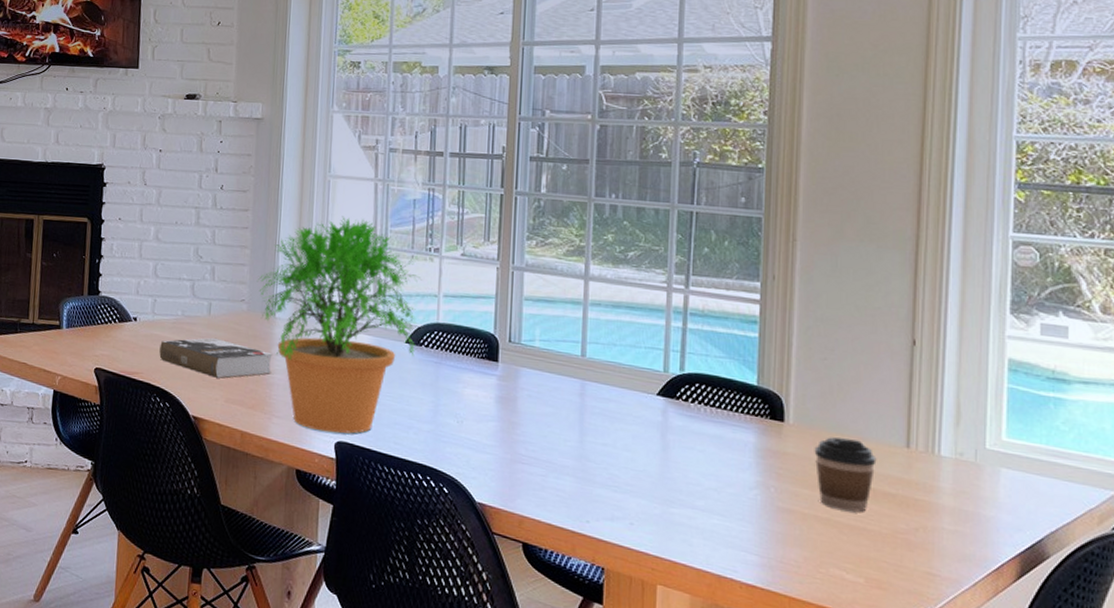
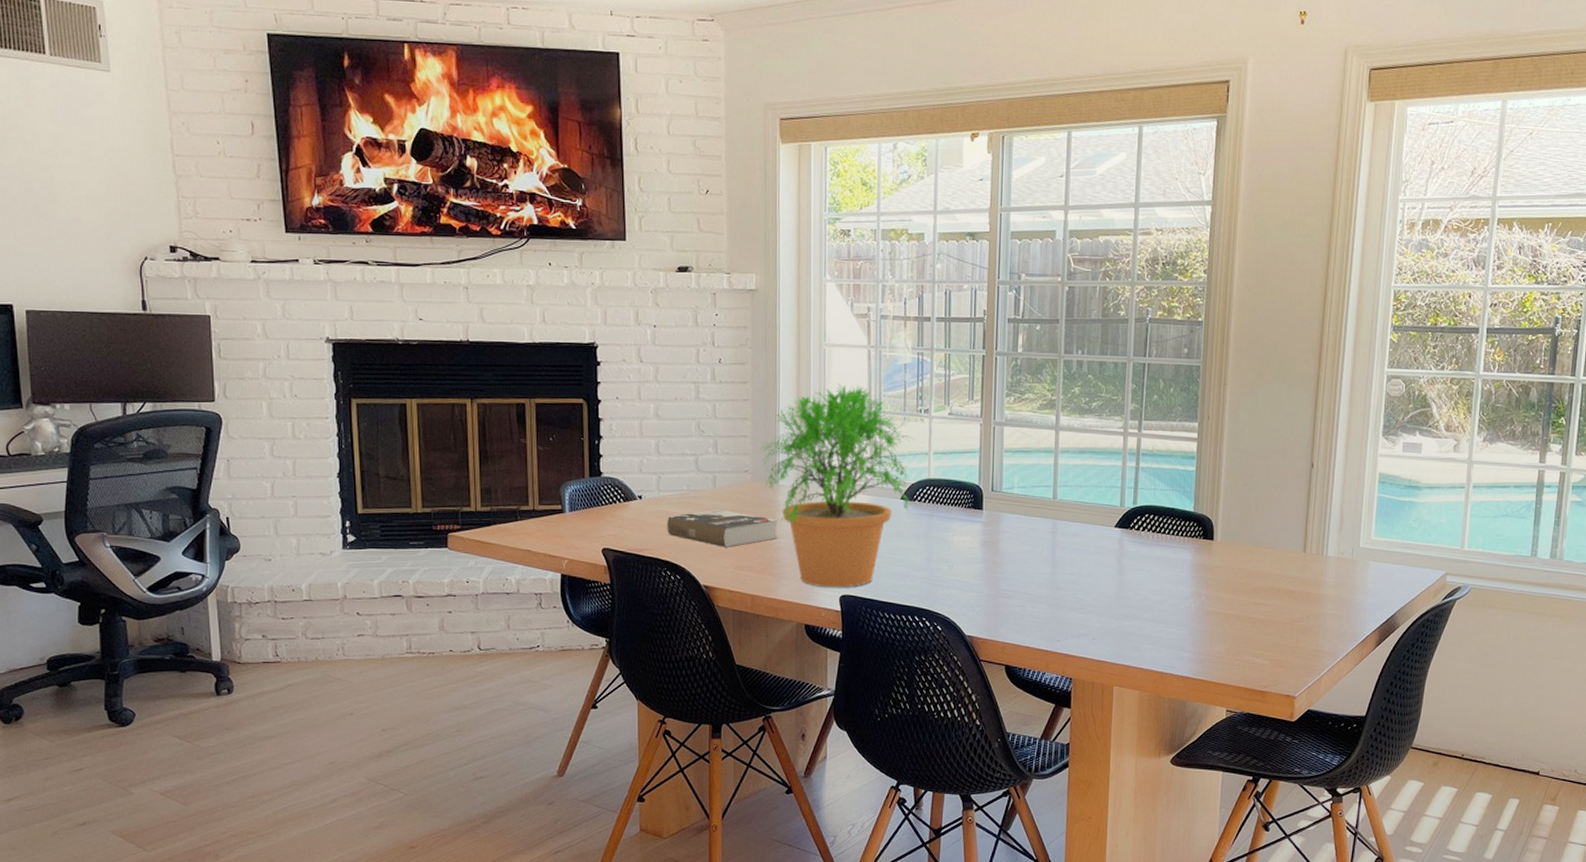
coffee cup: present [814,437,877,512] -> none [1235,549,1282,608]

